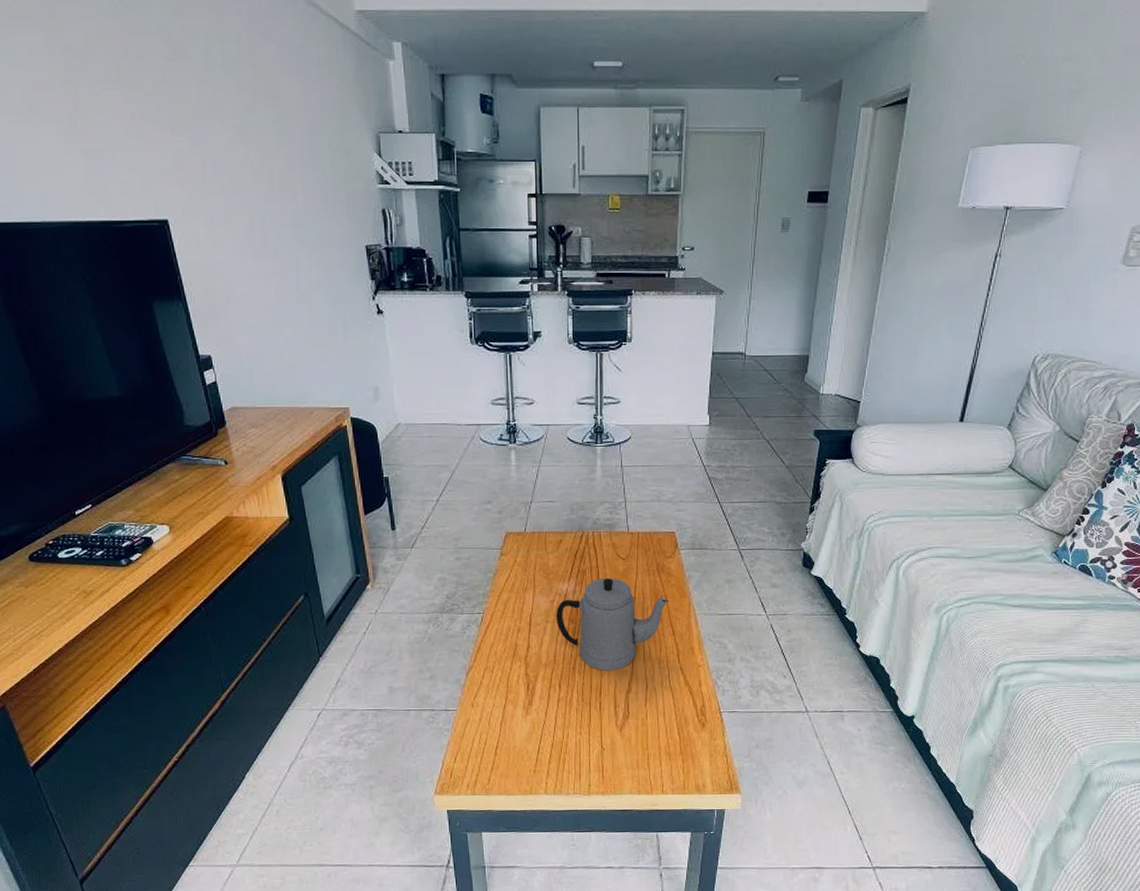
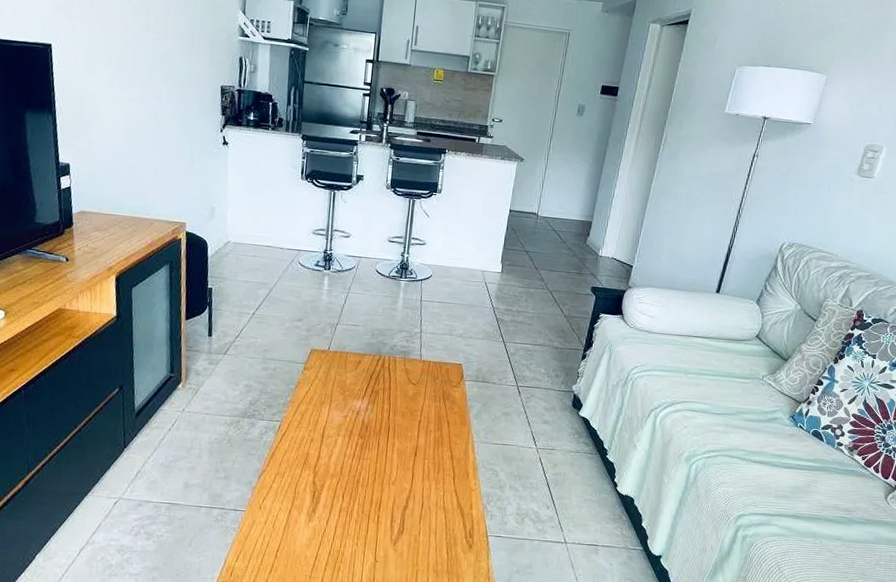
teapot: present [556,577,669,671] -> none [347,399,451,487]

